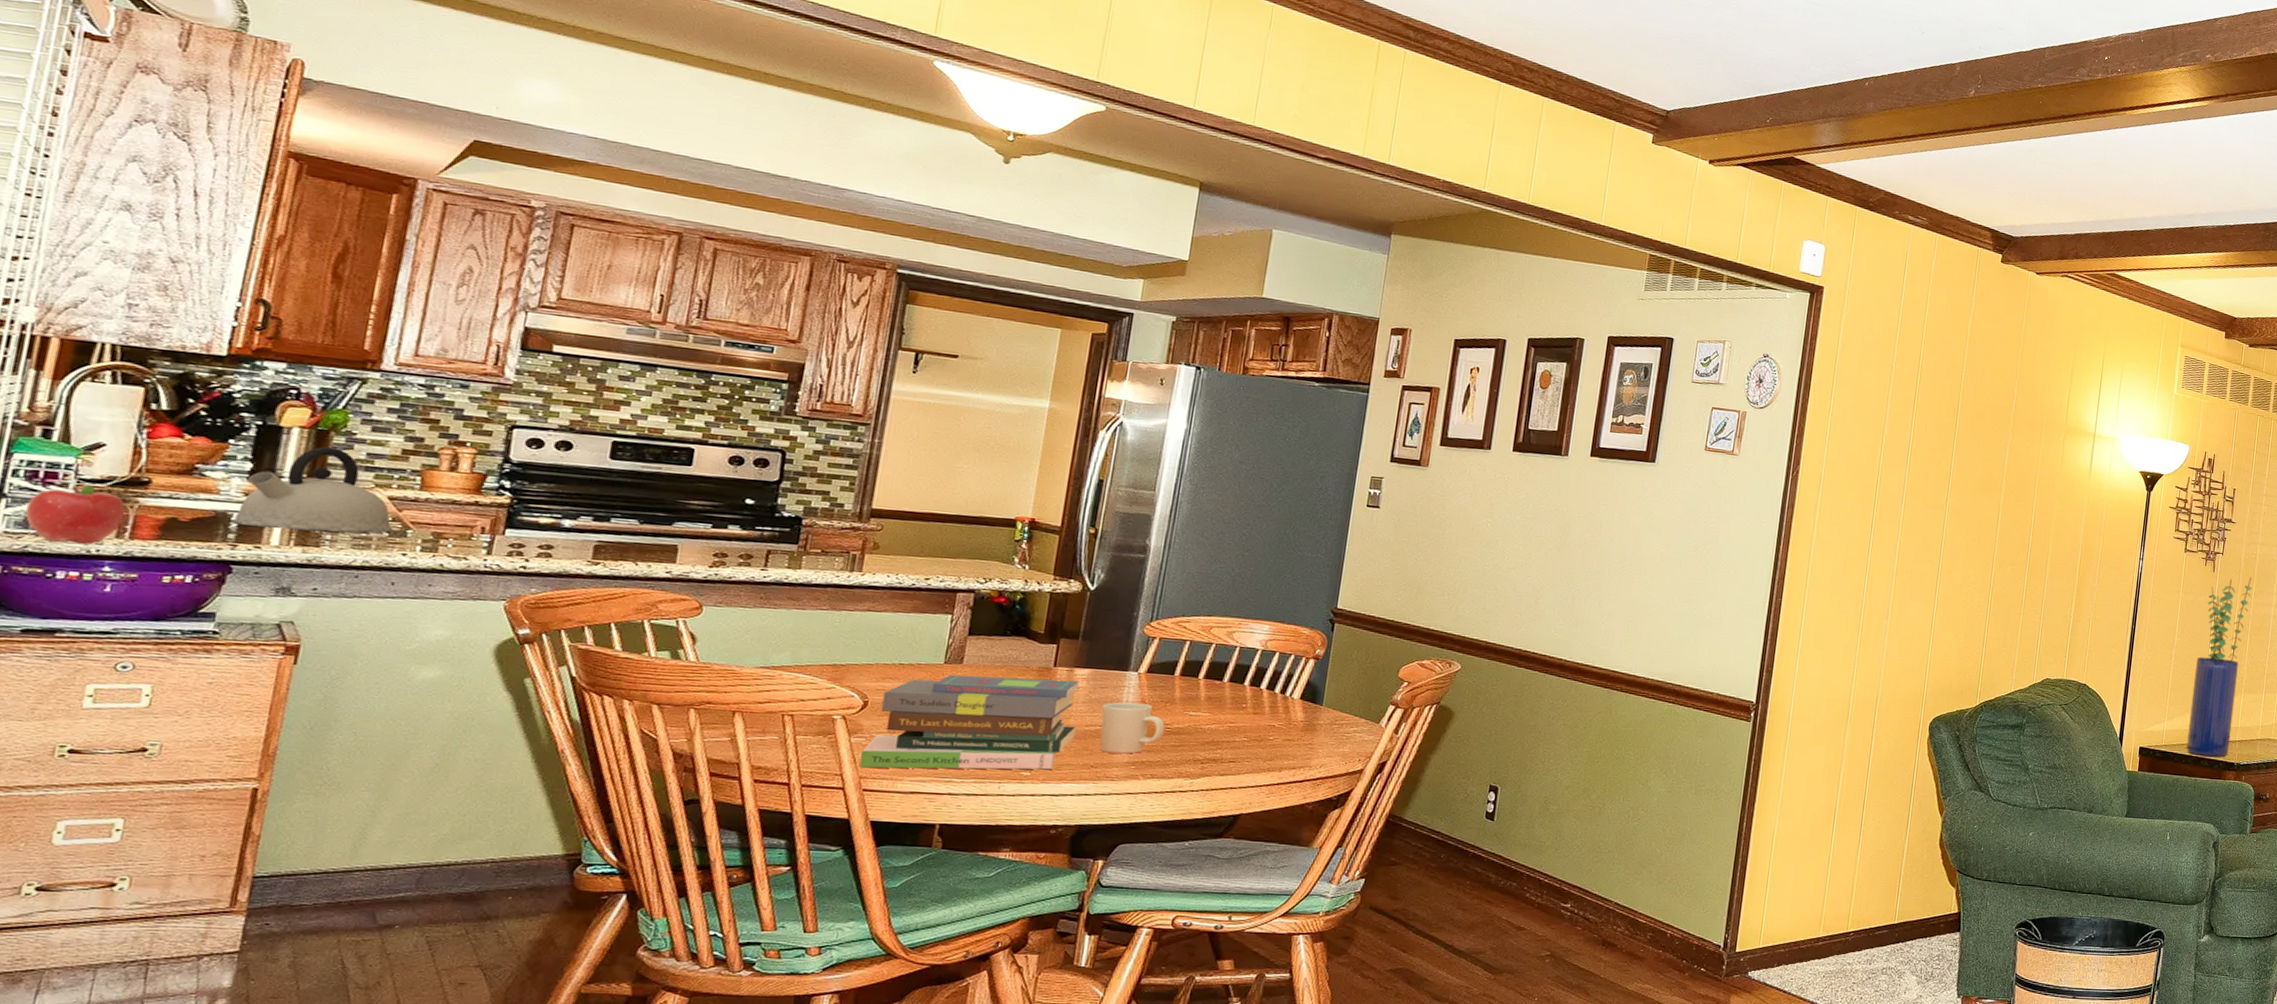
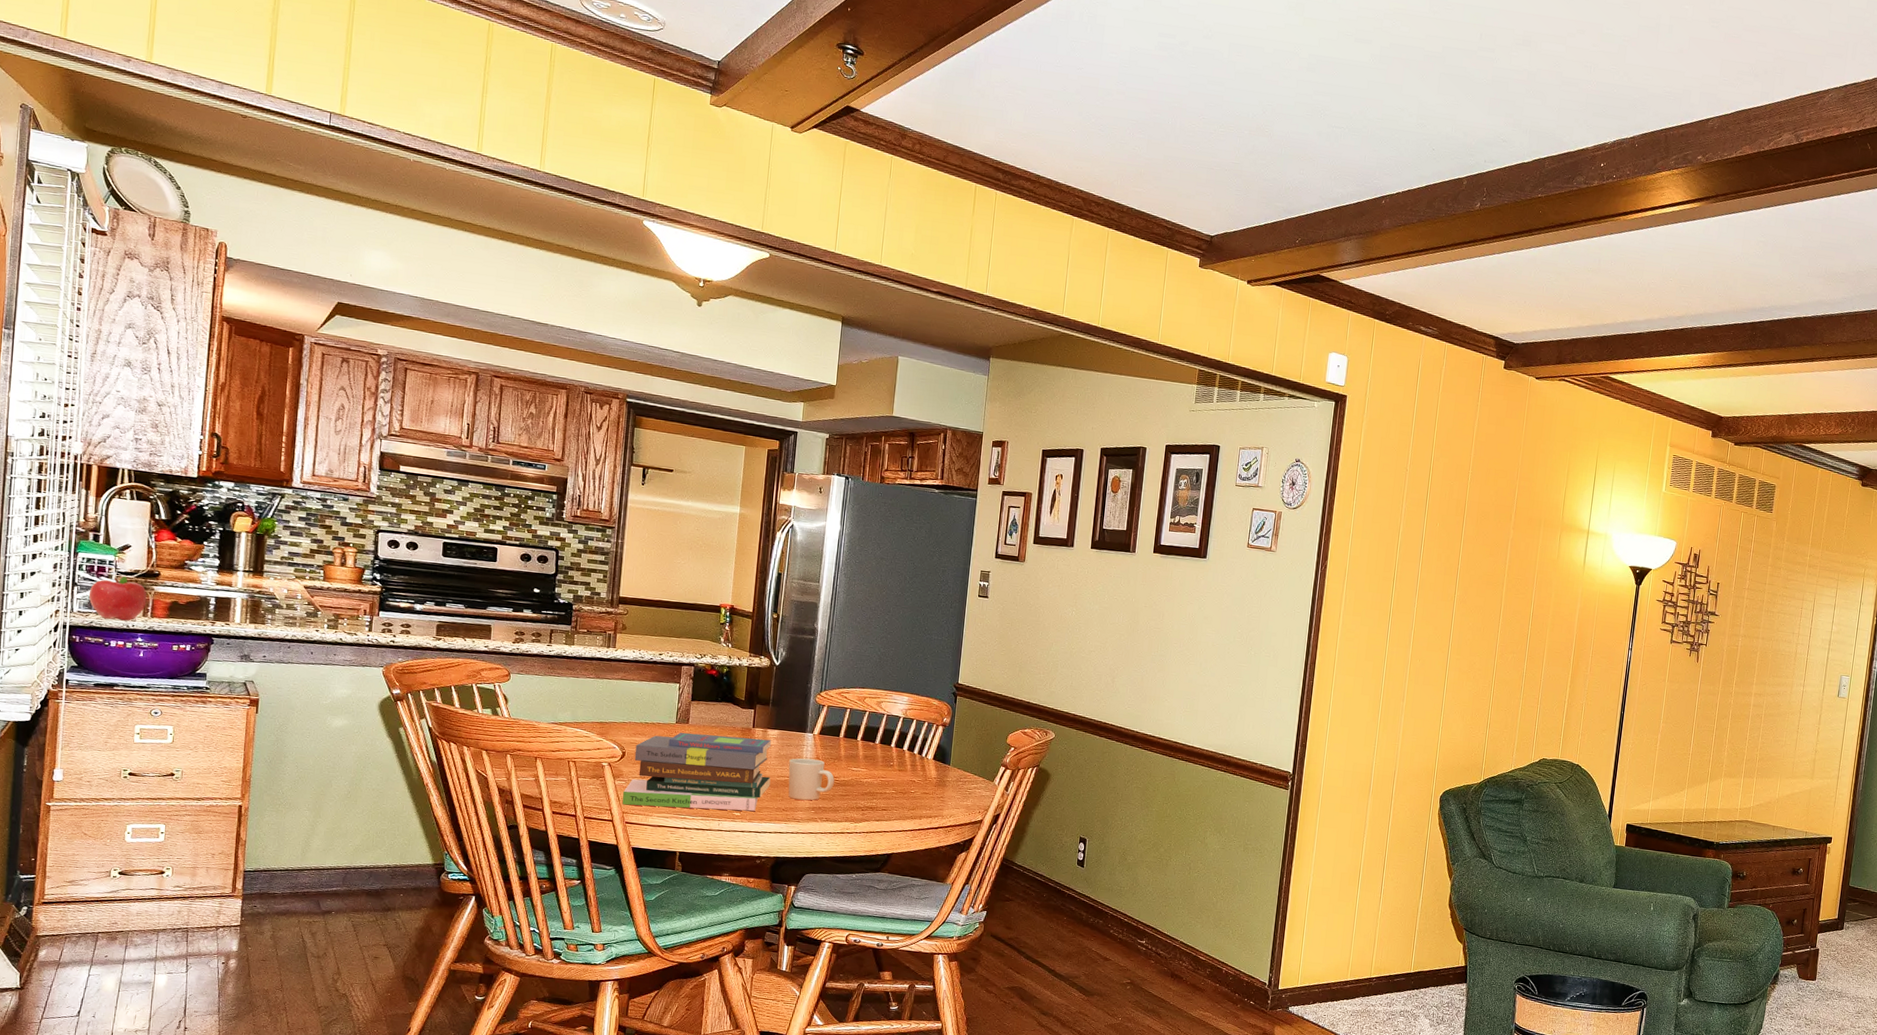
kettle: present [232,447,393,533] -> none [211,547,309,614]
vase: present [2186,576,2252,758] -> none [1669,667,1734,837]

